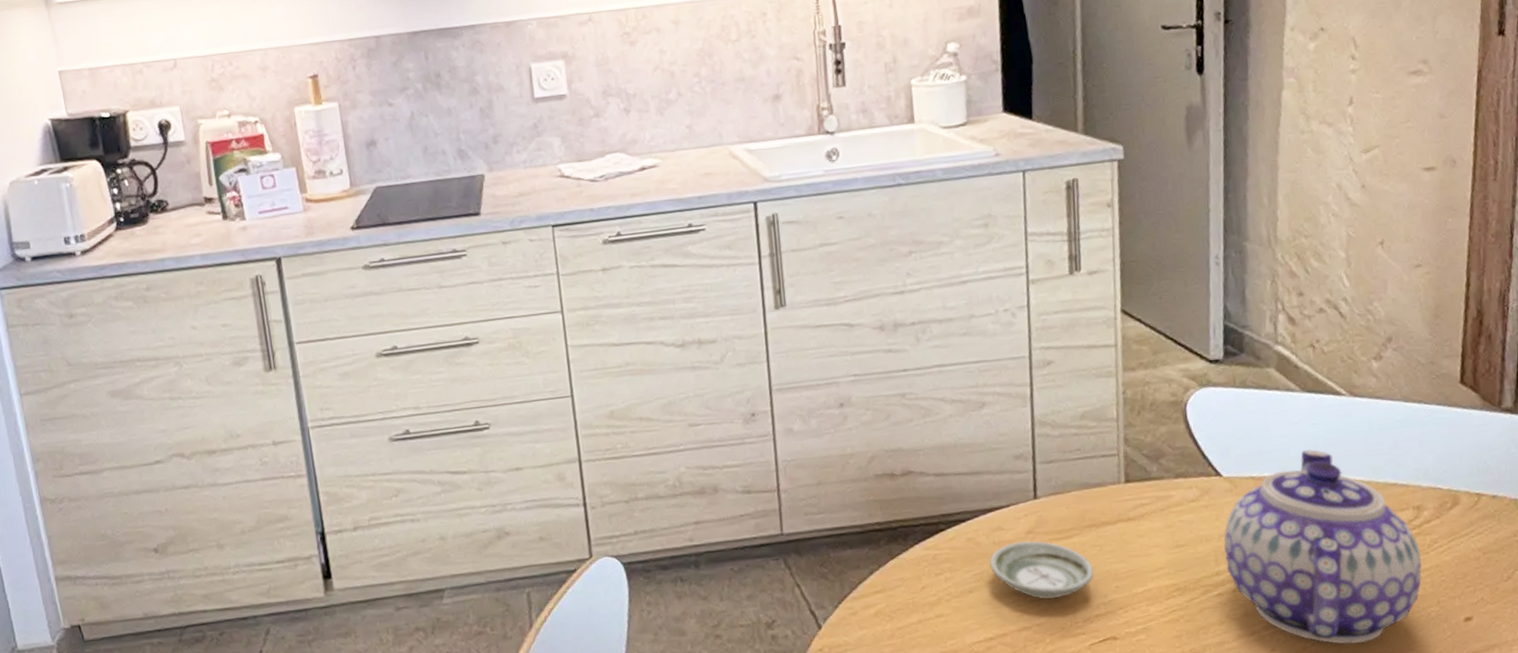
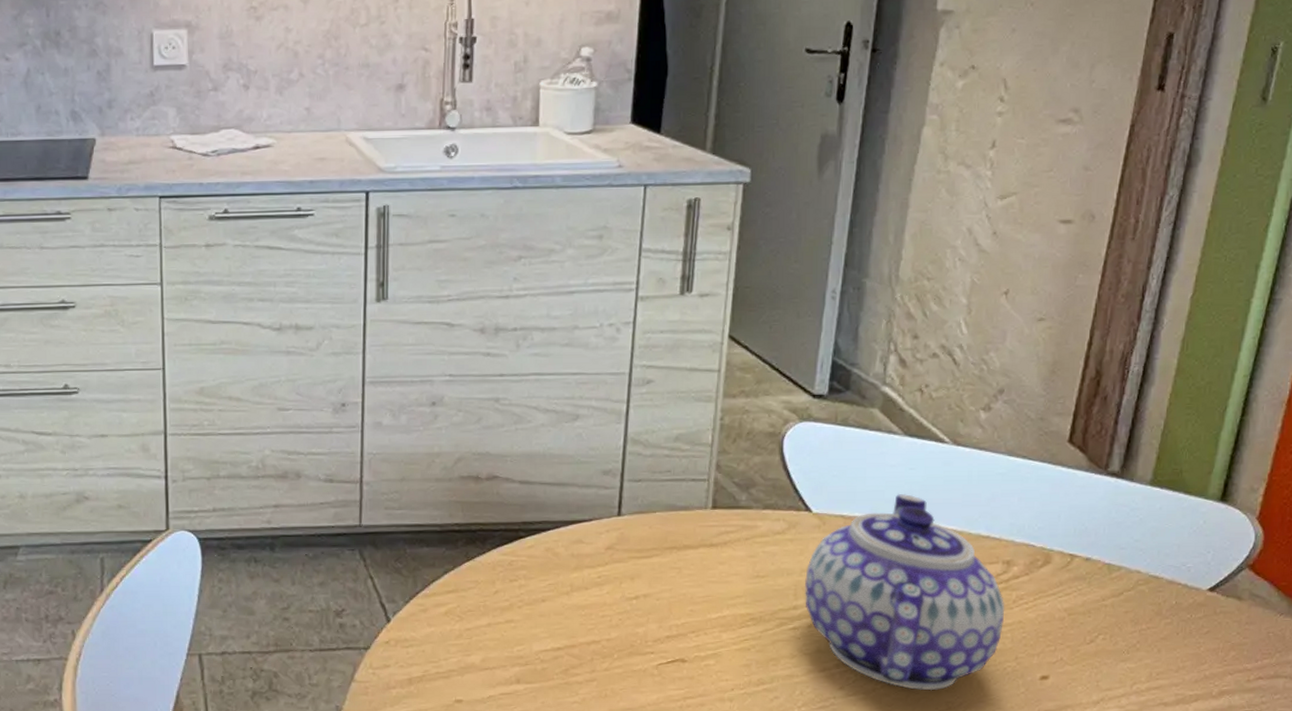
saucer: present [989,540,1094,599] -> none [565,556,670,615]

